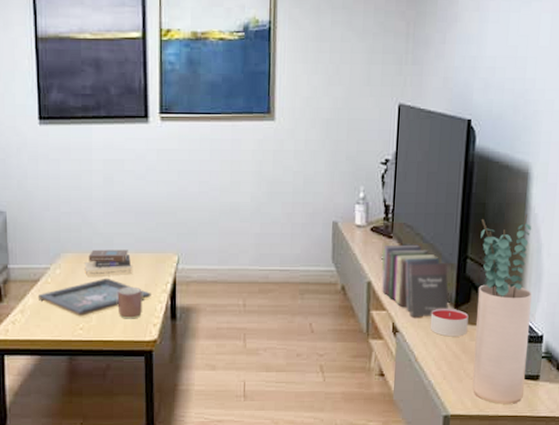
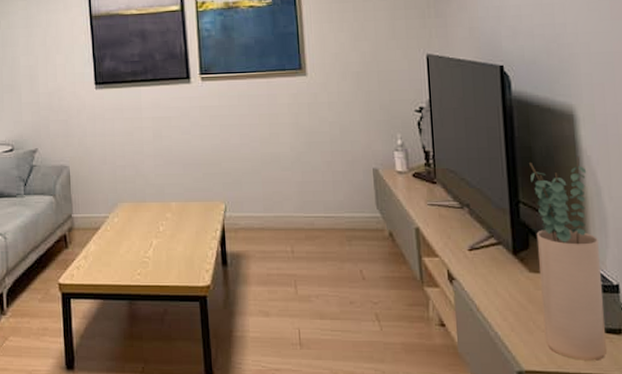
decorative tray: present [37,278,151,317] -> none [98,225,202,263]
books: present [85,249,133,278] -> none [139,199,184,225]
mug: present [117,286,142,319] -> none [170,234,195,265]
books: present [381,244,449,316] -> none [428,189,506,263]
candle: present [430,308,469,337] -> none [487,254,531,285]

